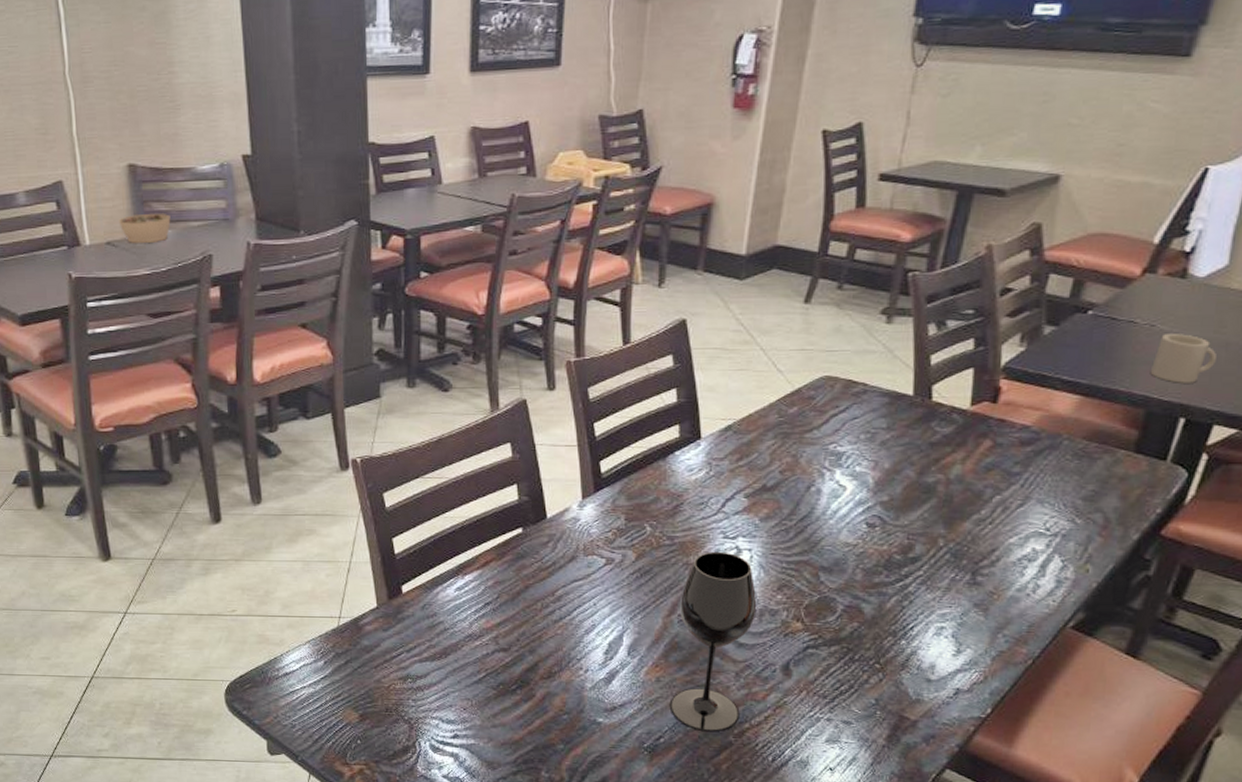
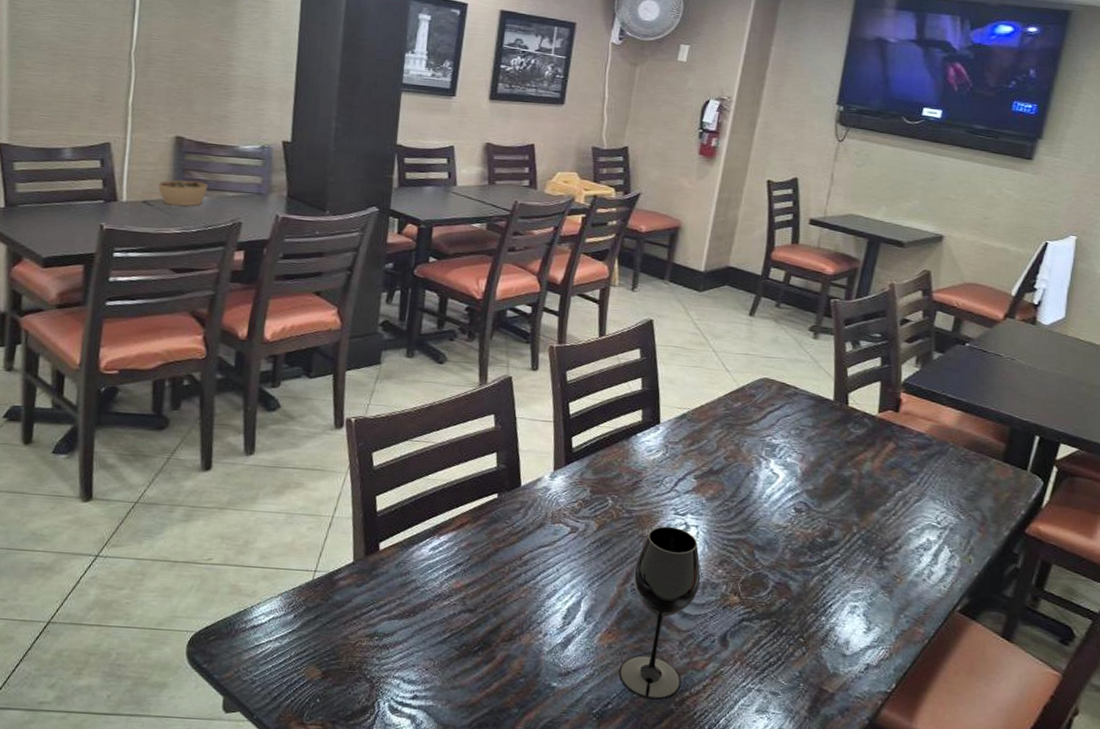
mug: present [1149,334,1217,383] -> none [1012,367,1060,408]

